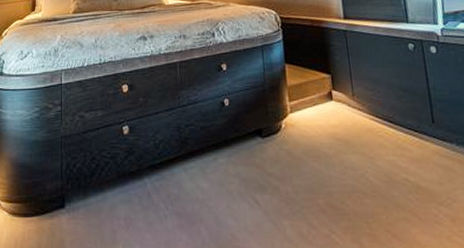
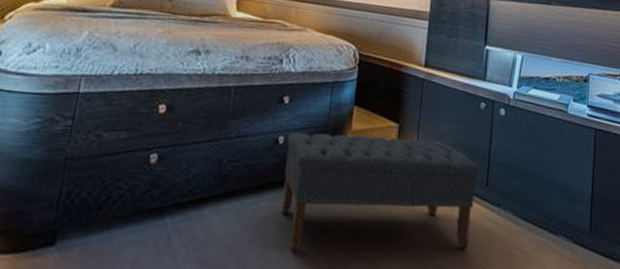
bench: none [231,86,427,200] -> present [280,132,479,251]

